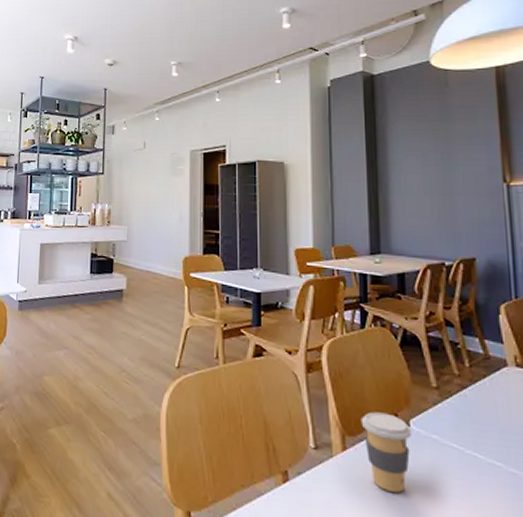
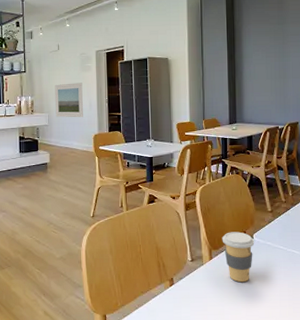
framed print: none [136,189,172,234] -> present [55,83,83,118]

